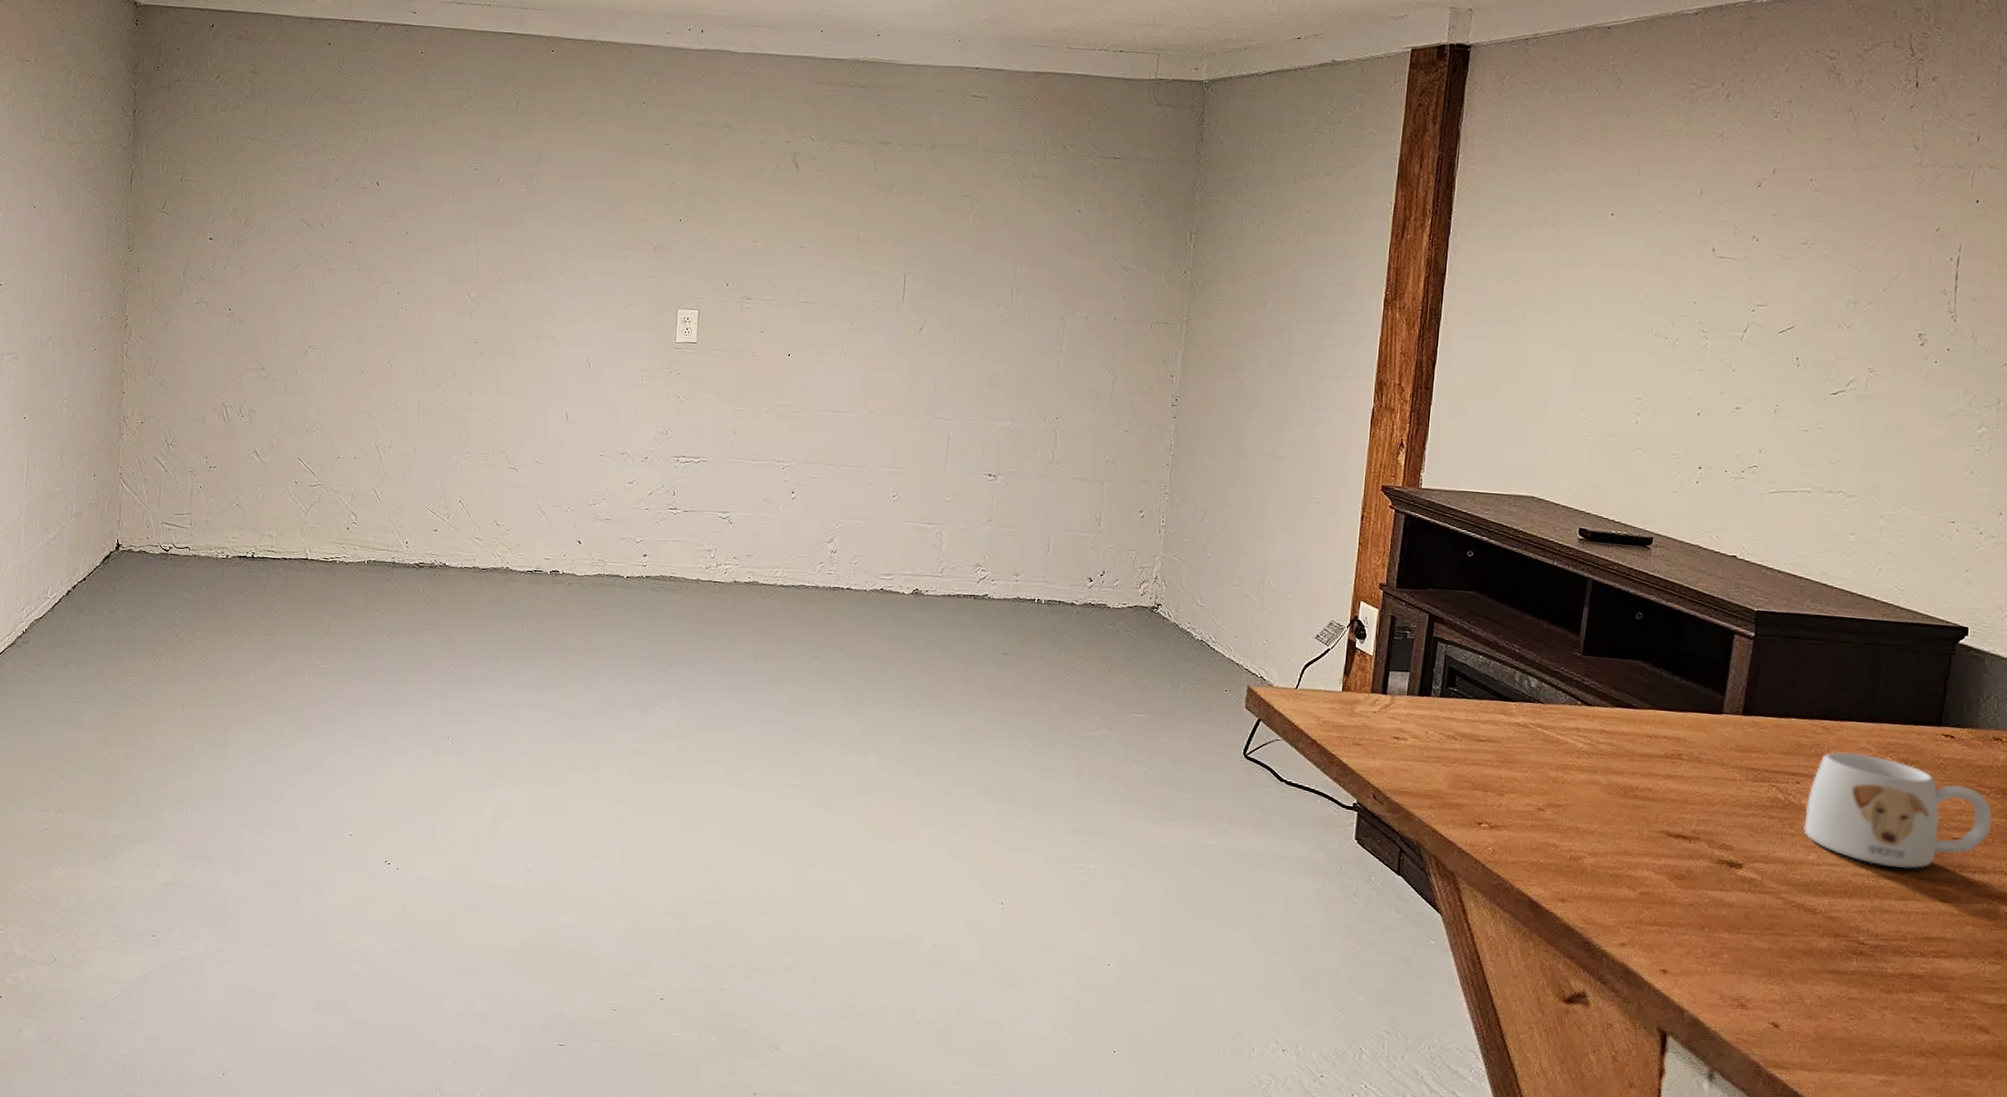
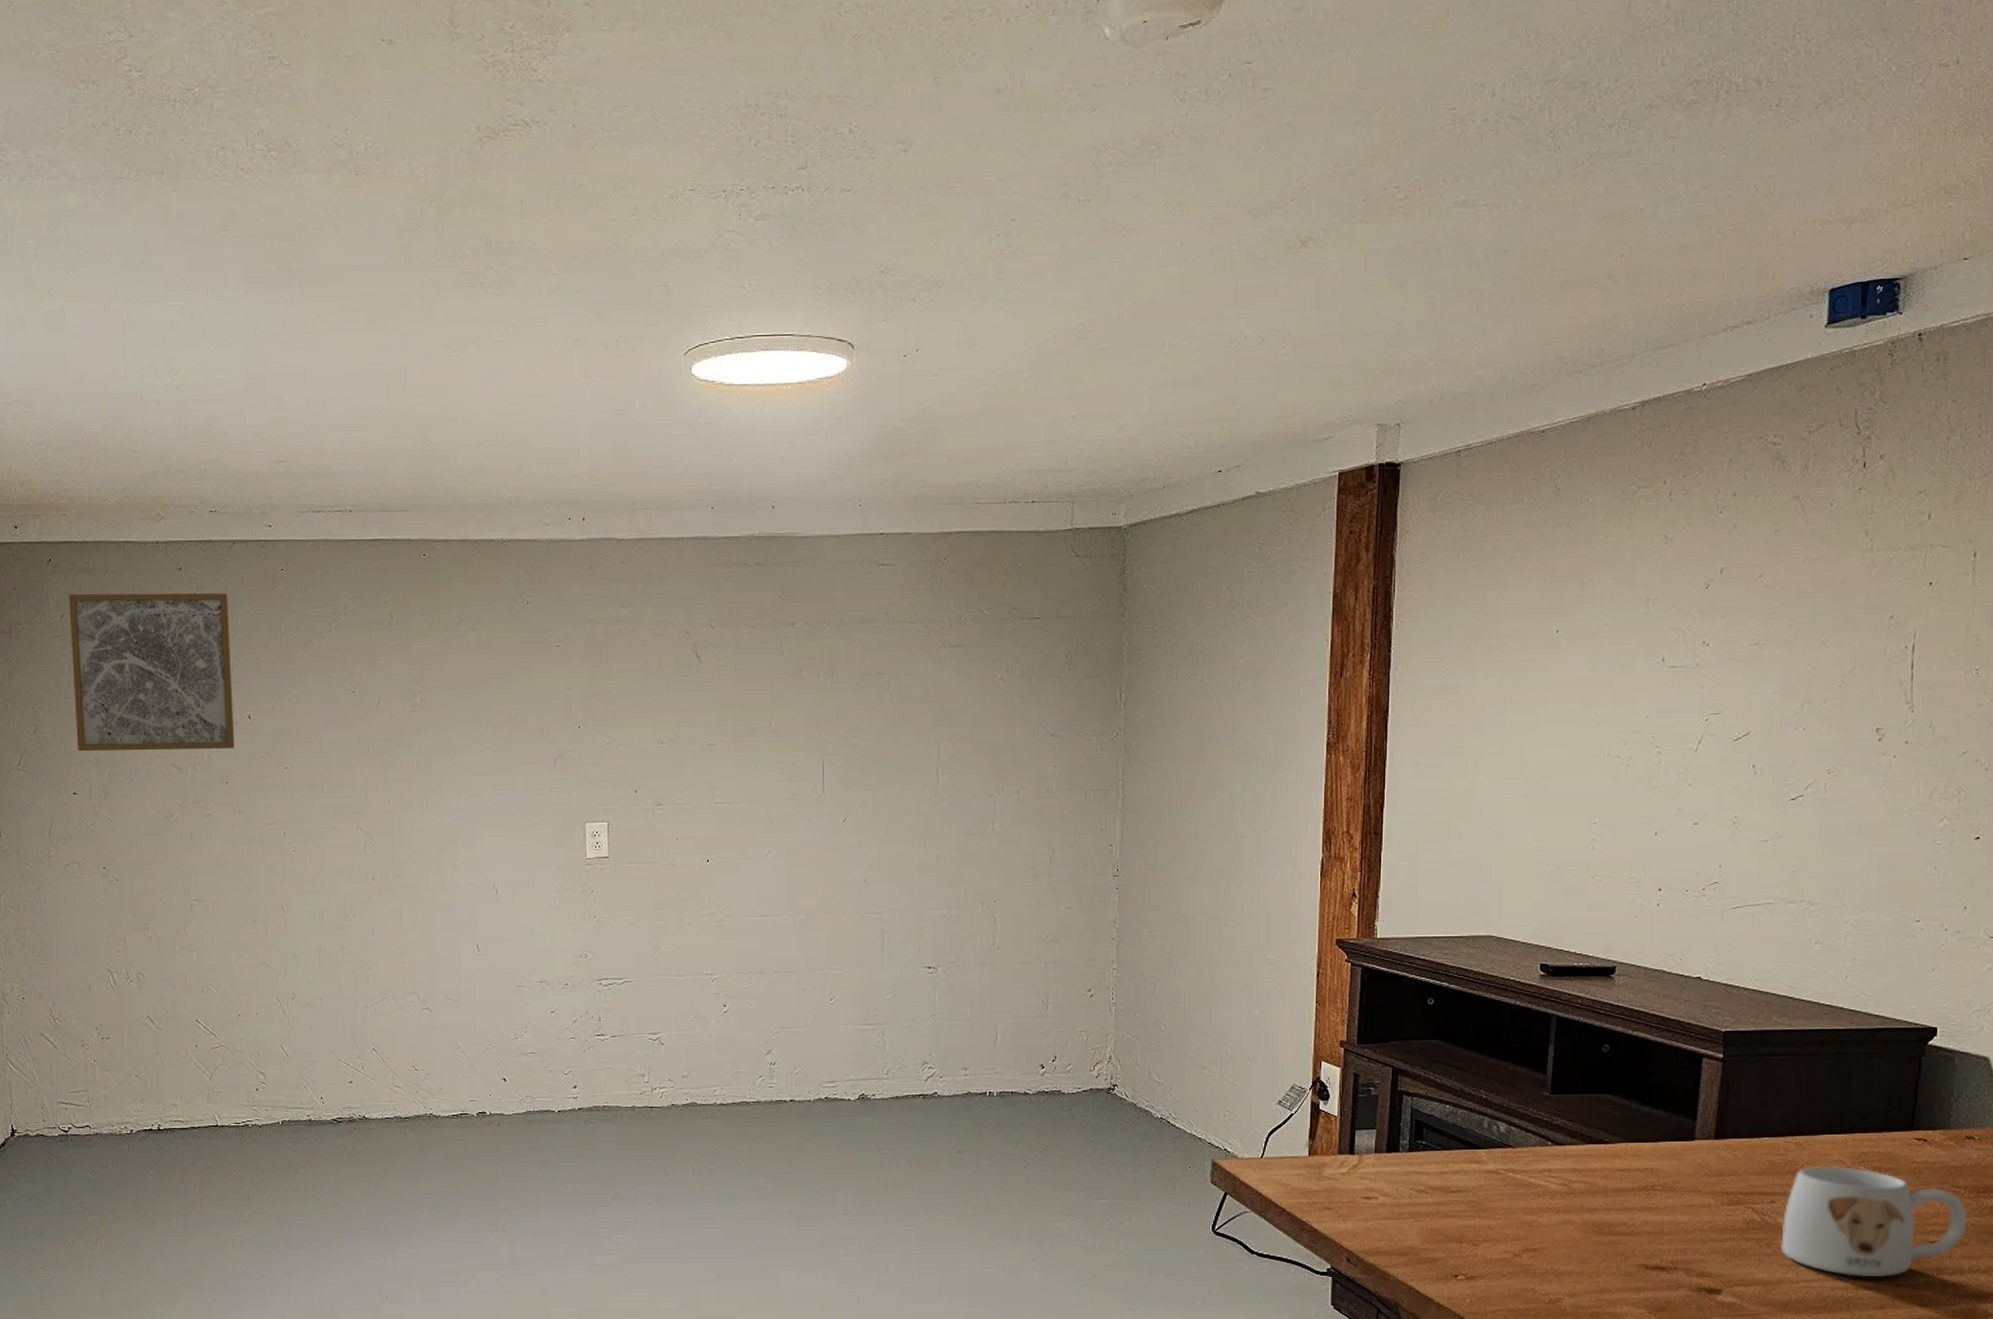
wall art: none [218,57,370,211] -> present [69,593,235,752]

